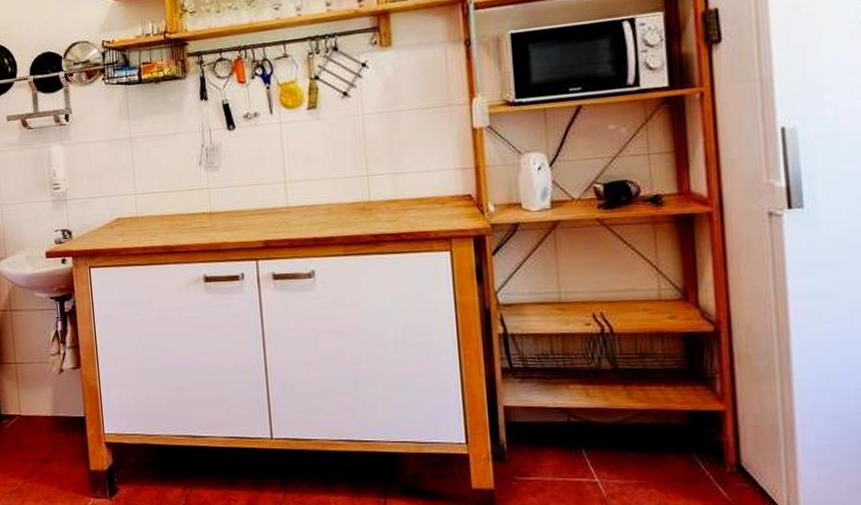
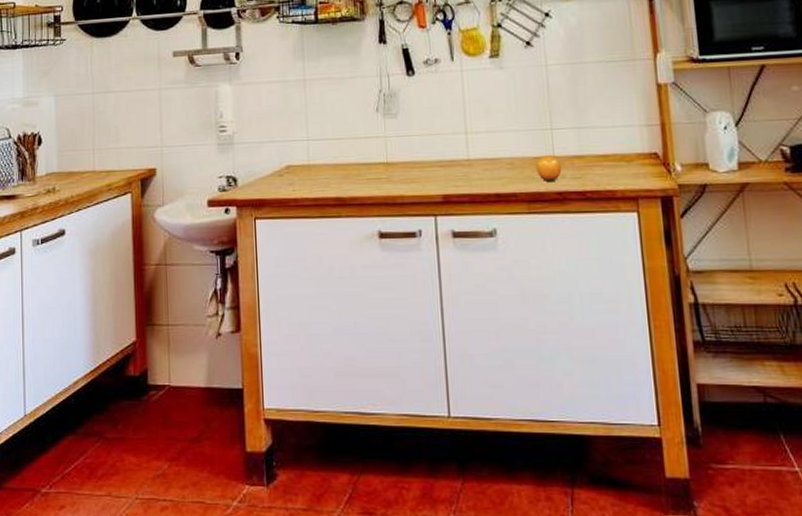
fruit: none [352,199,377,226] -> present [535,154,562,183]

